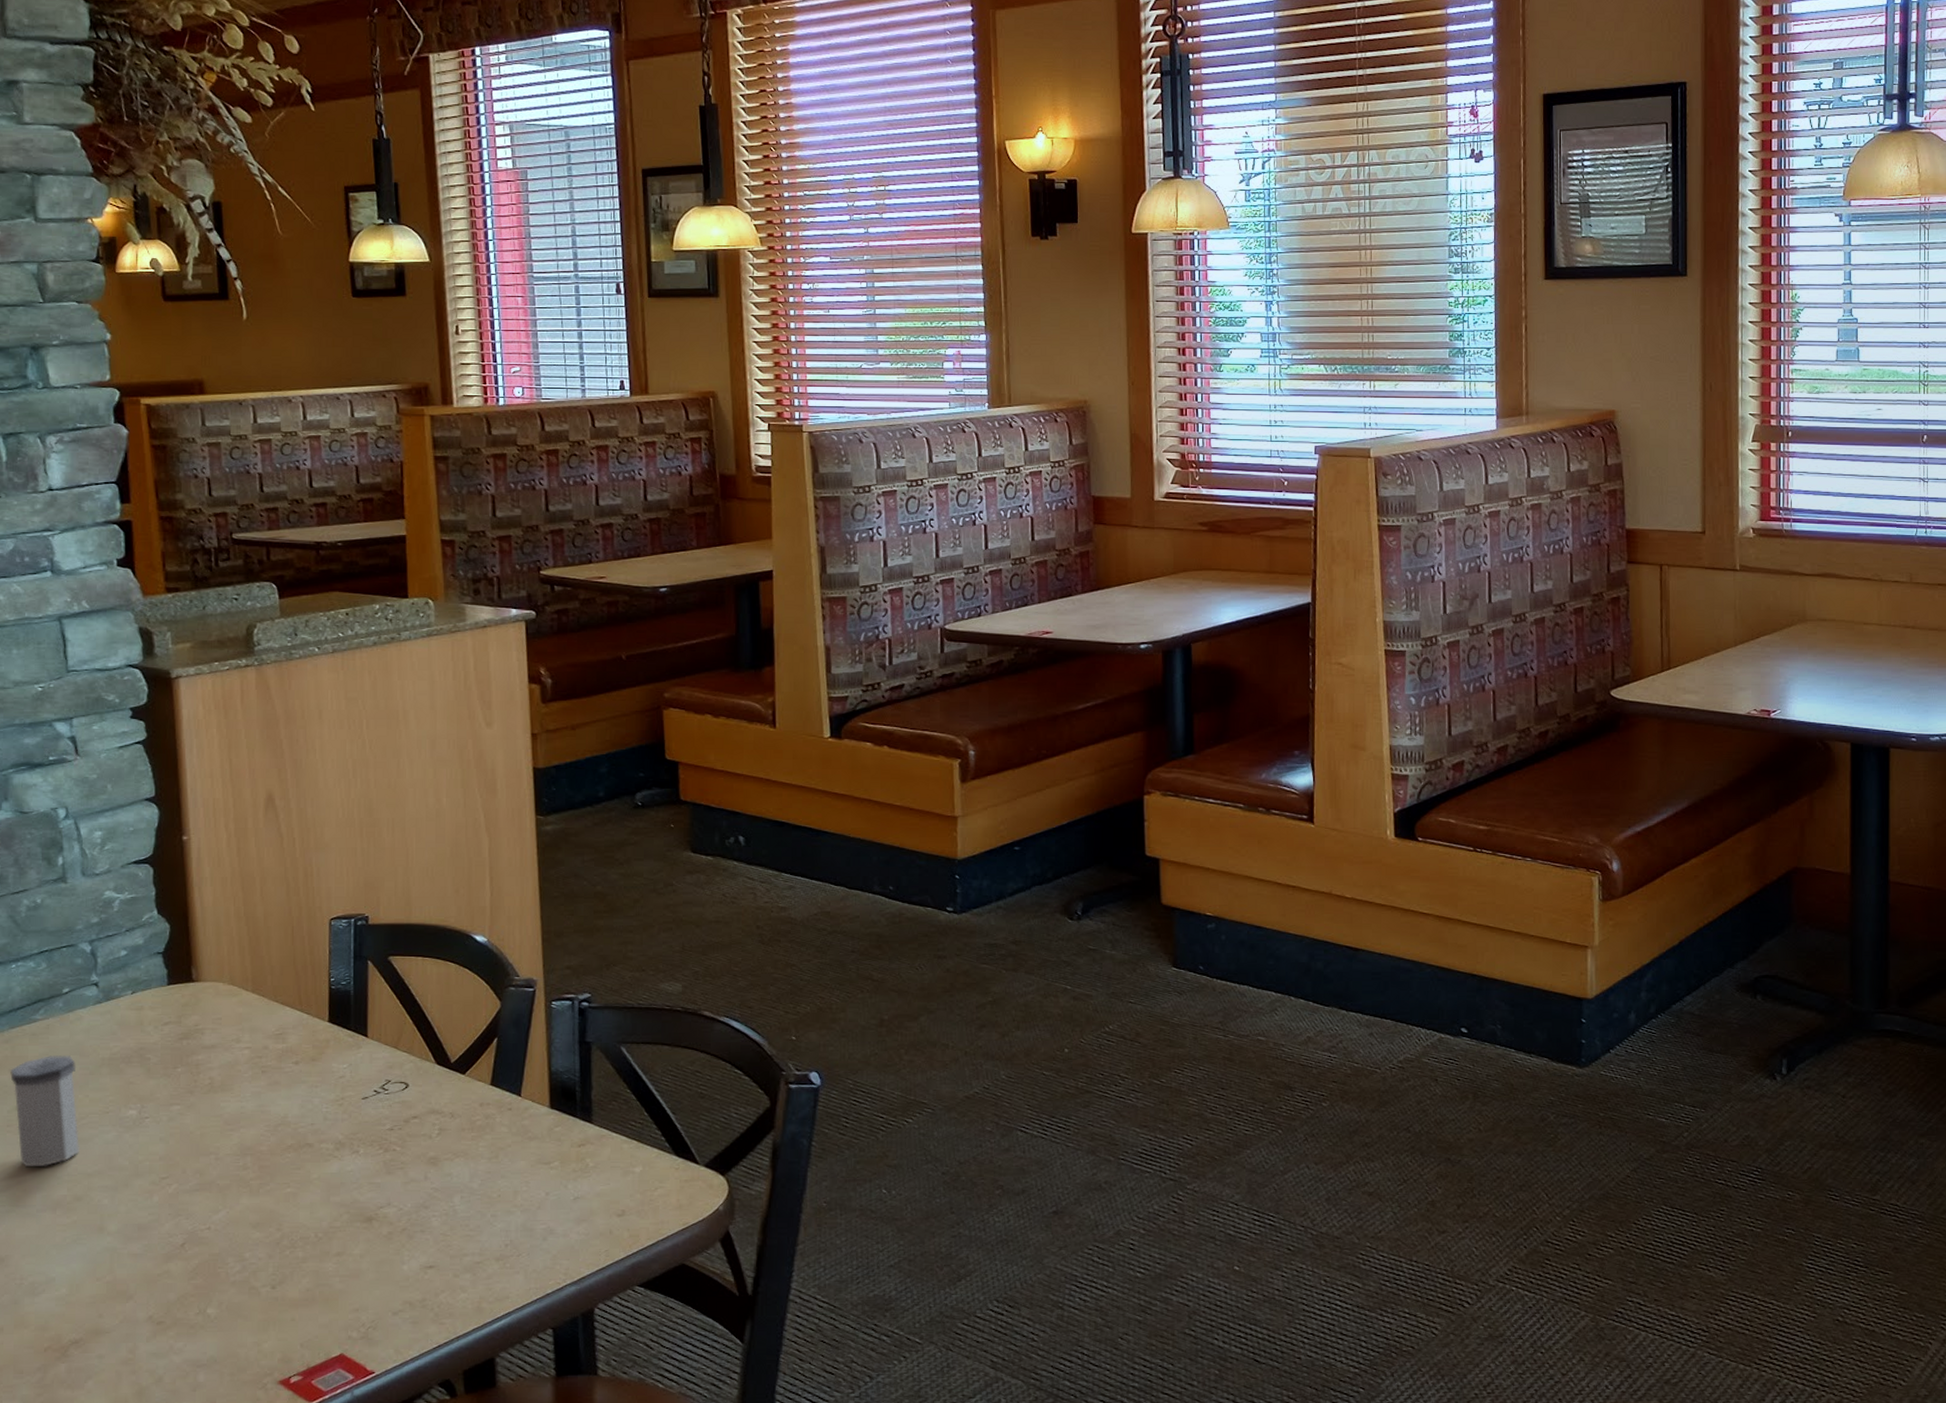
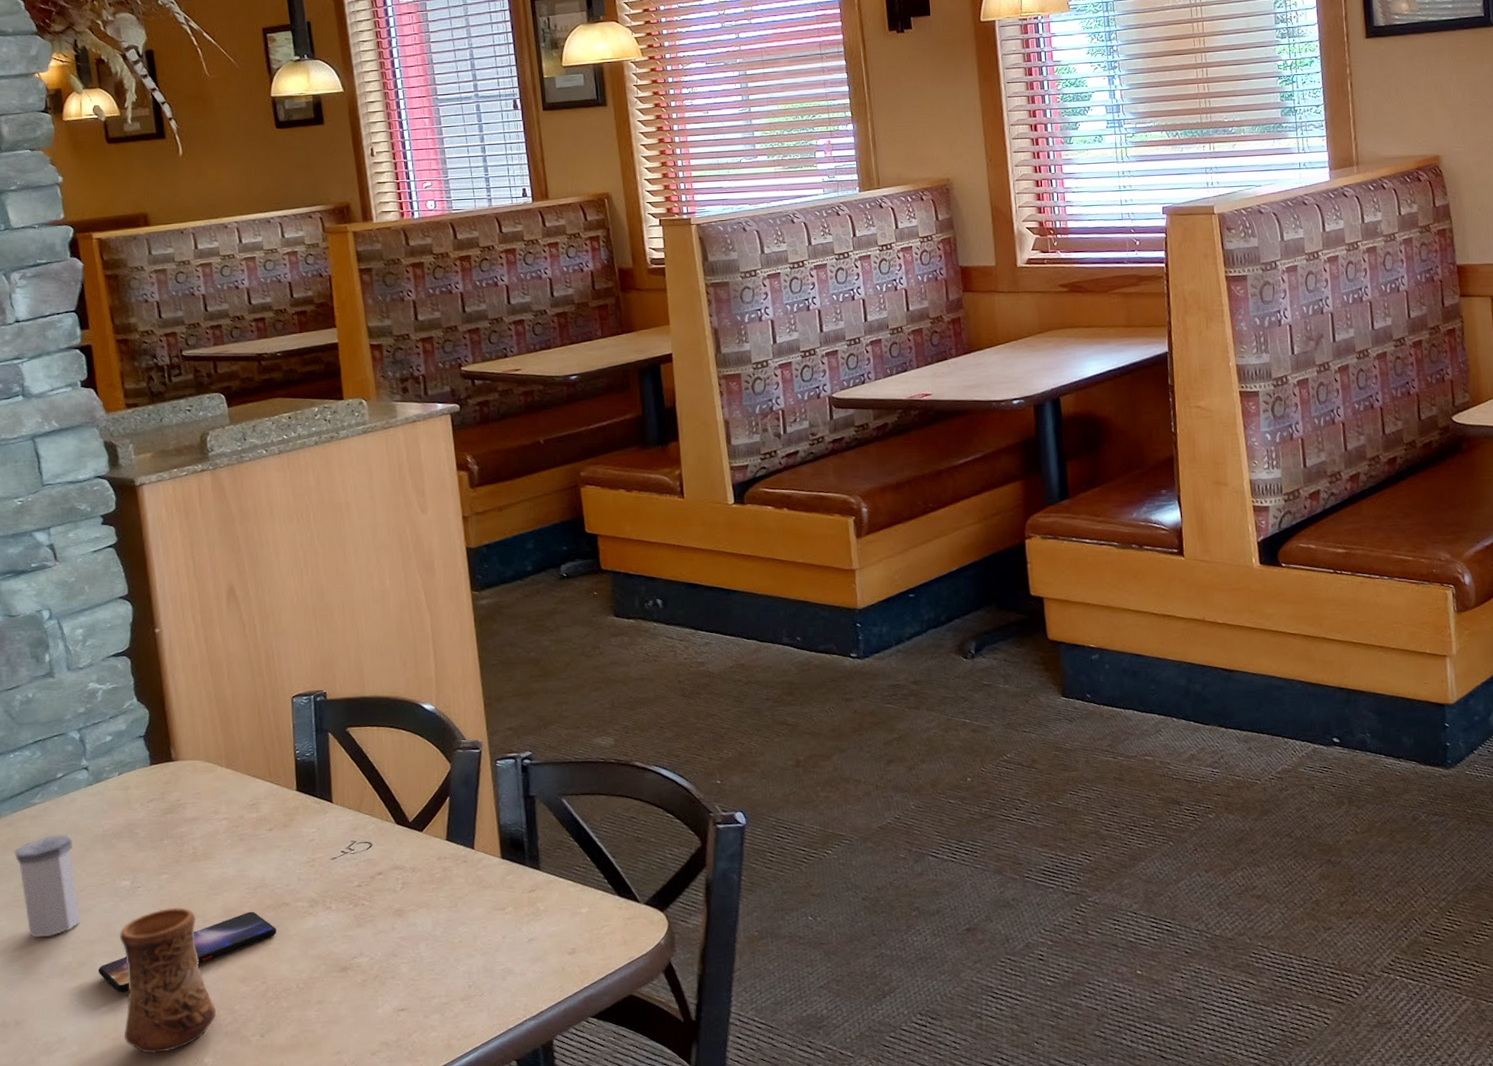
smartphone: none [95,1151,297,1233] -> present [98,911,277,993]
cup: none [119,1142,225,1302] -> present [120,907,217,1054]

